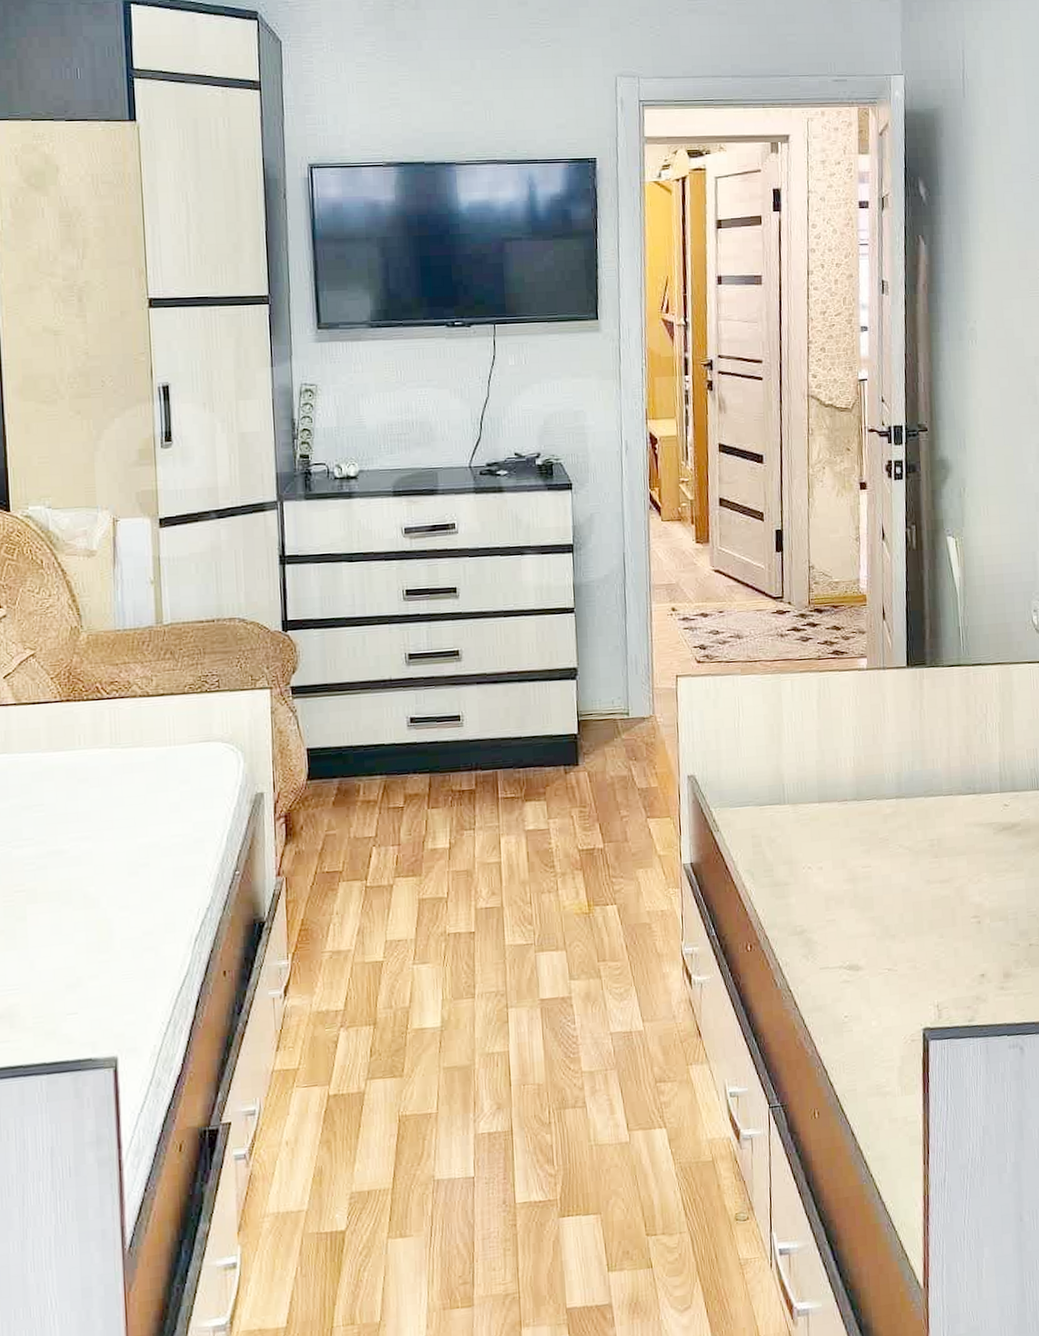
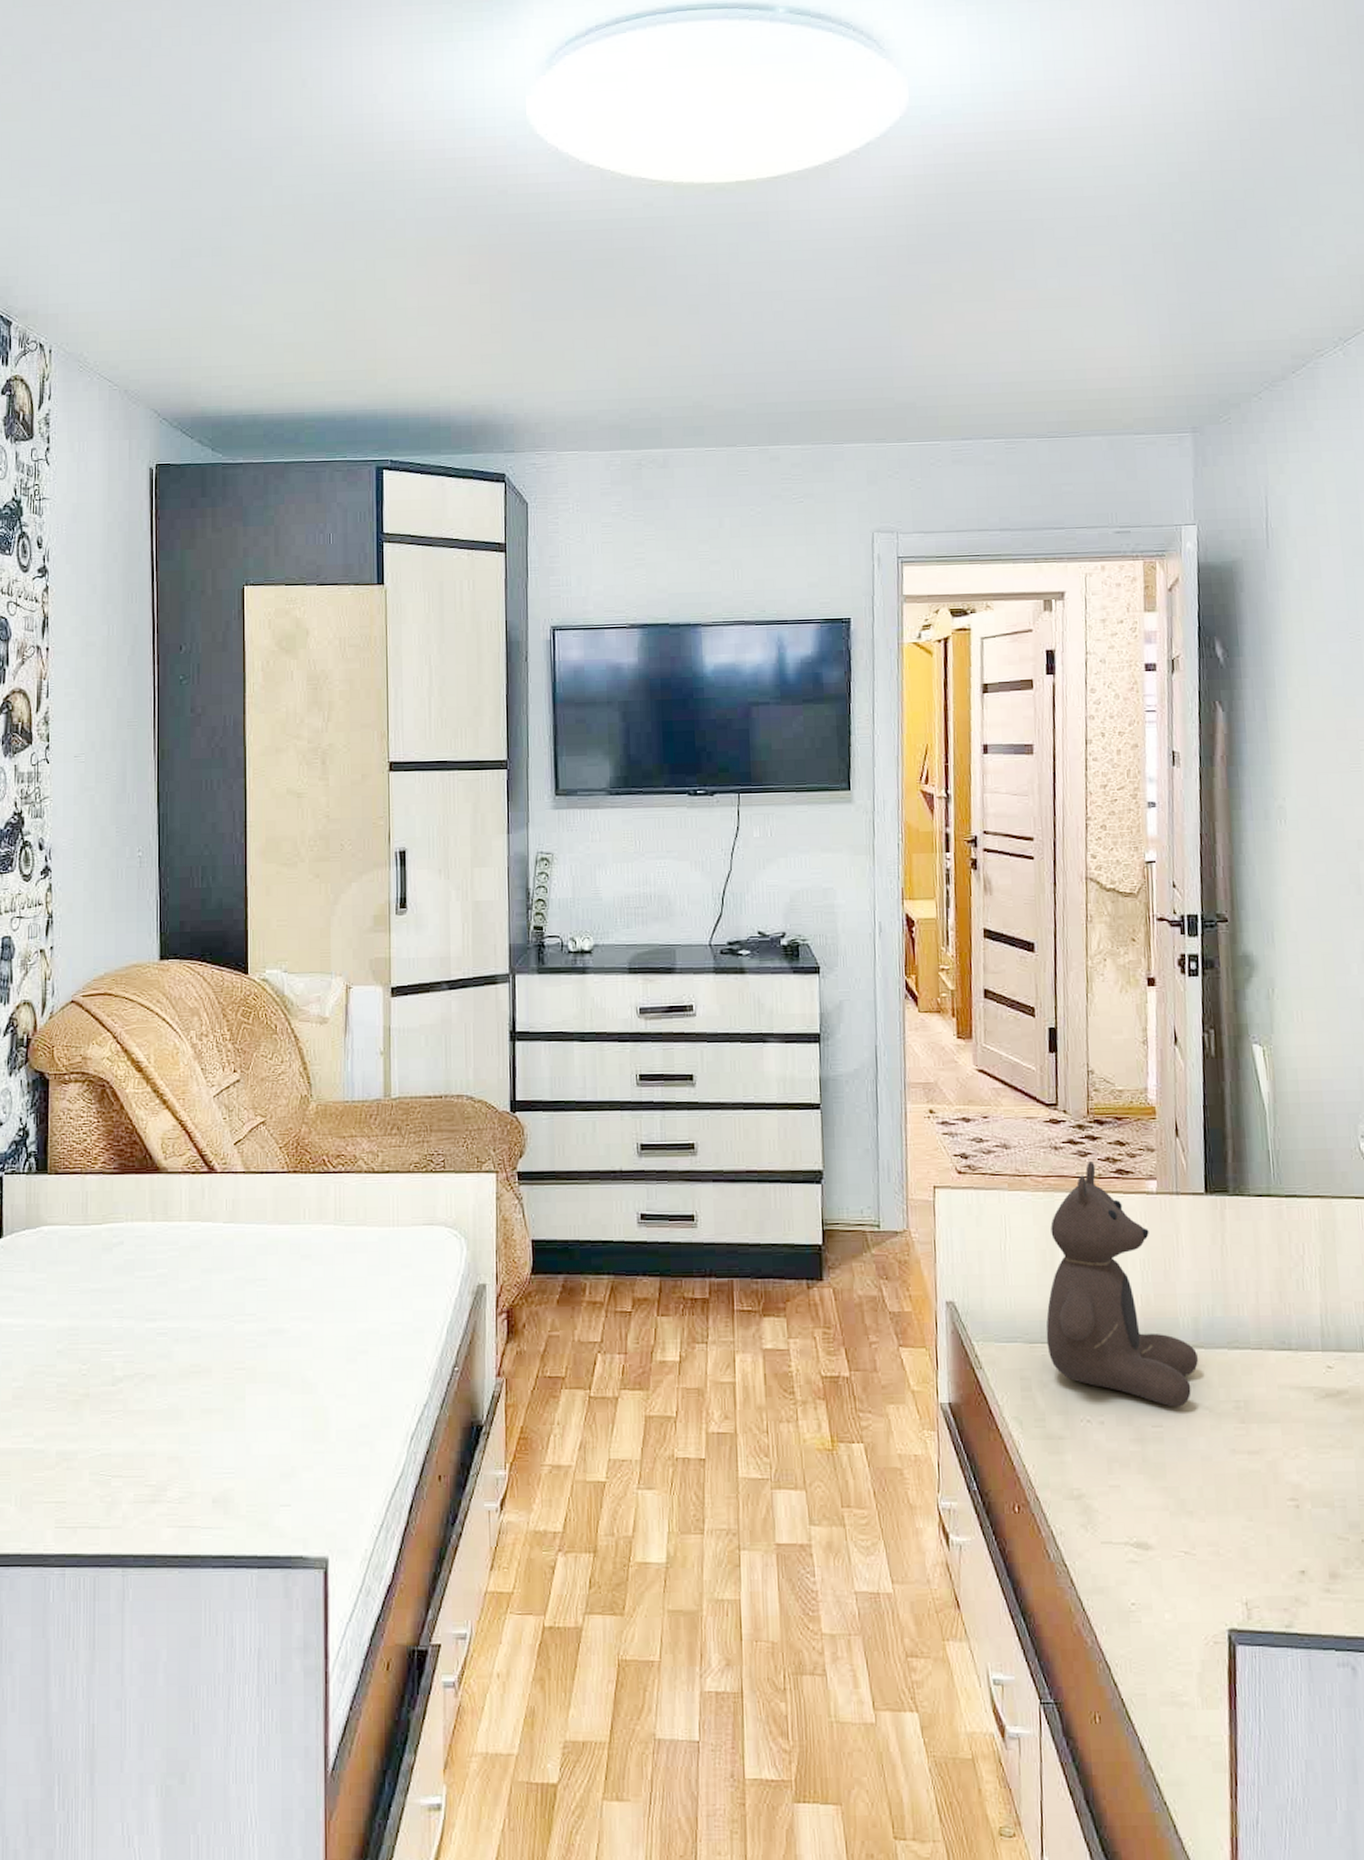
teddy bear: none [773,645,901,850] -> present [1046,1162,1199,1407]

